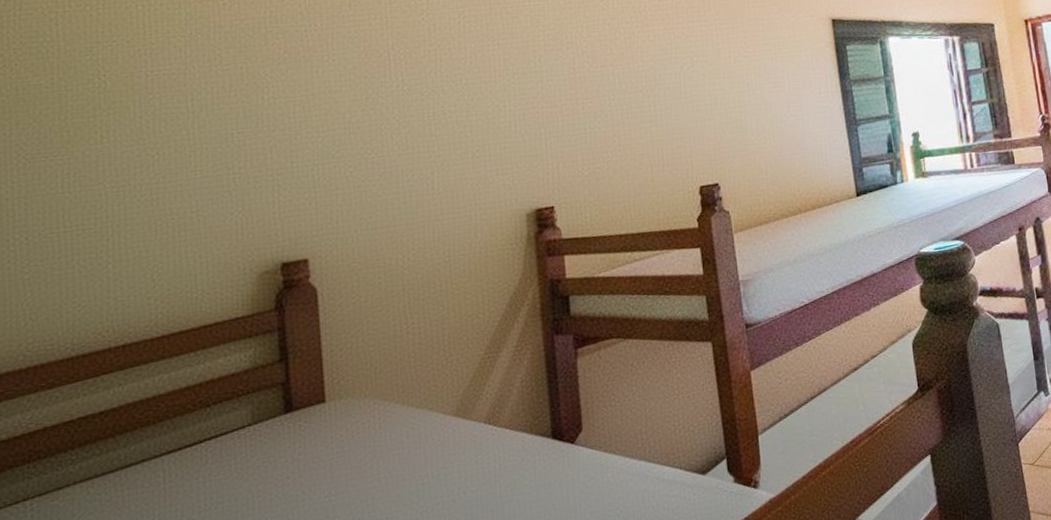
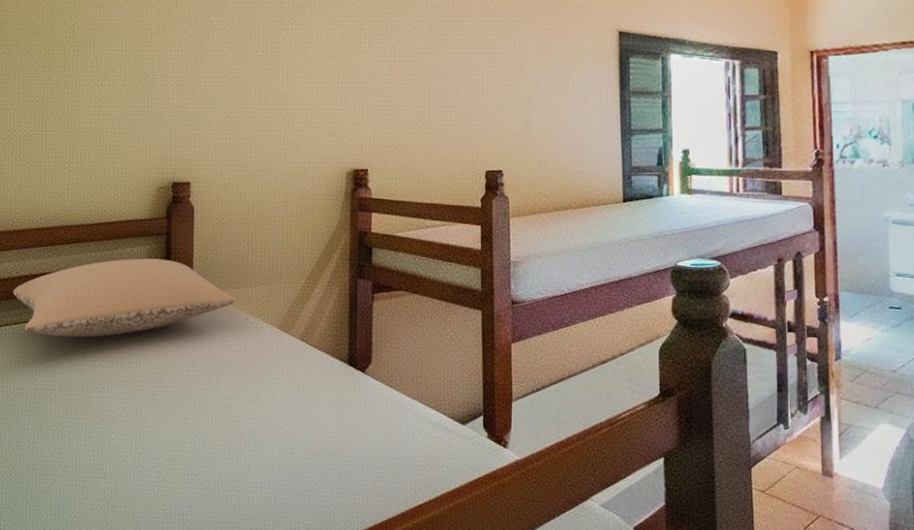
pillow: none [33,361,389,502] -> present [13,258,235,338]

